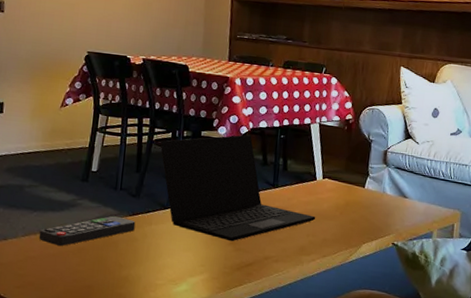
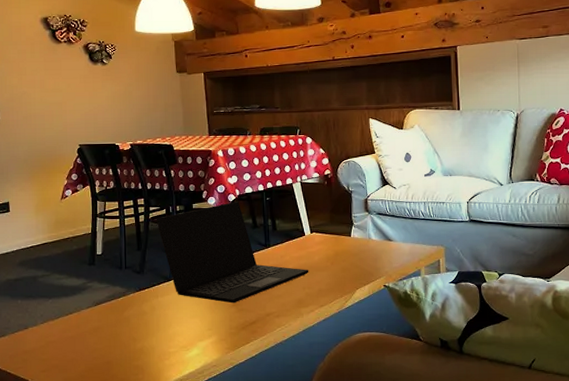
remote control: present [38,216,136,246] -> none [56,293,143,328]

